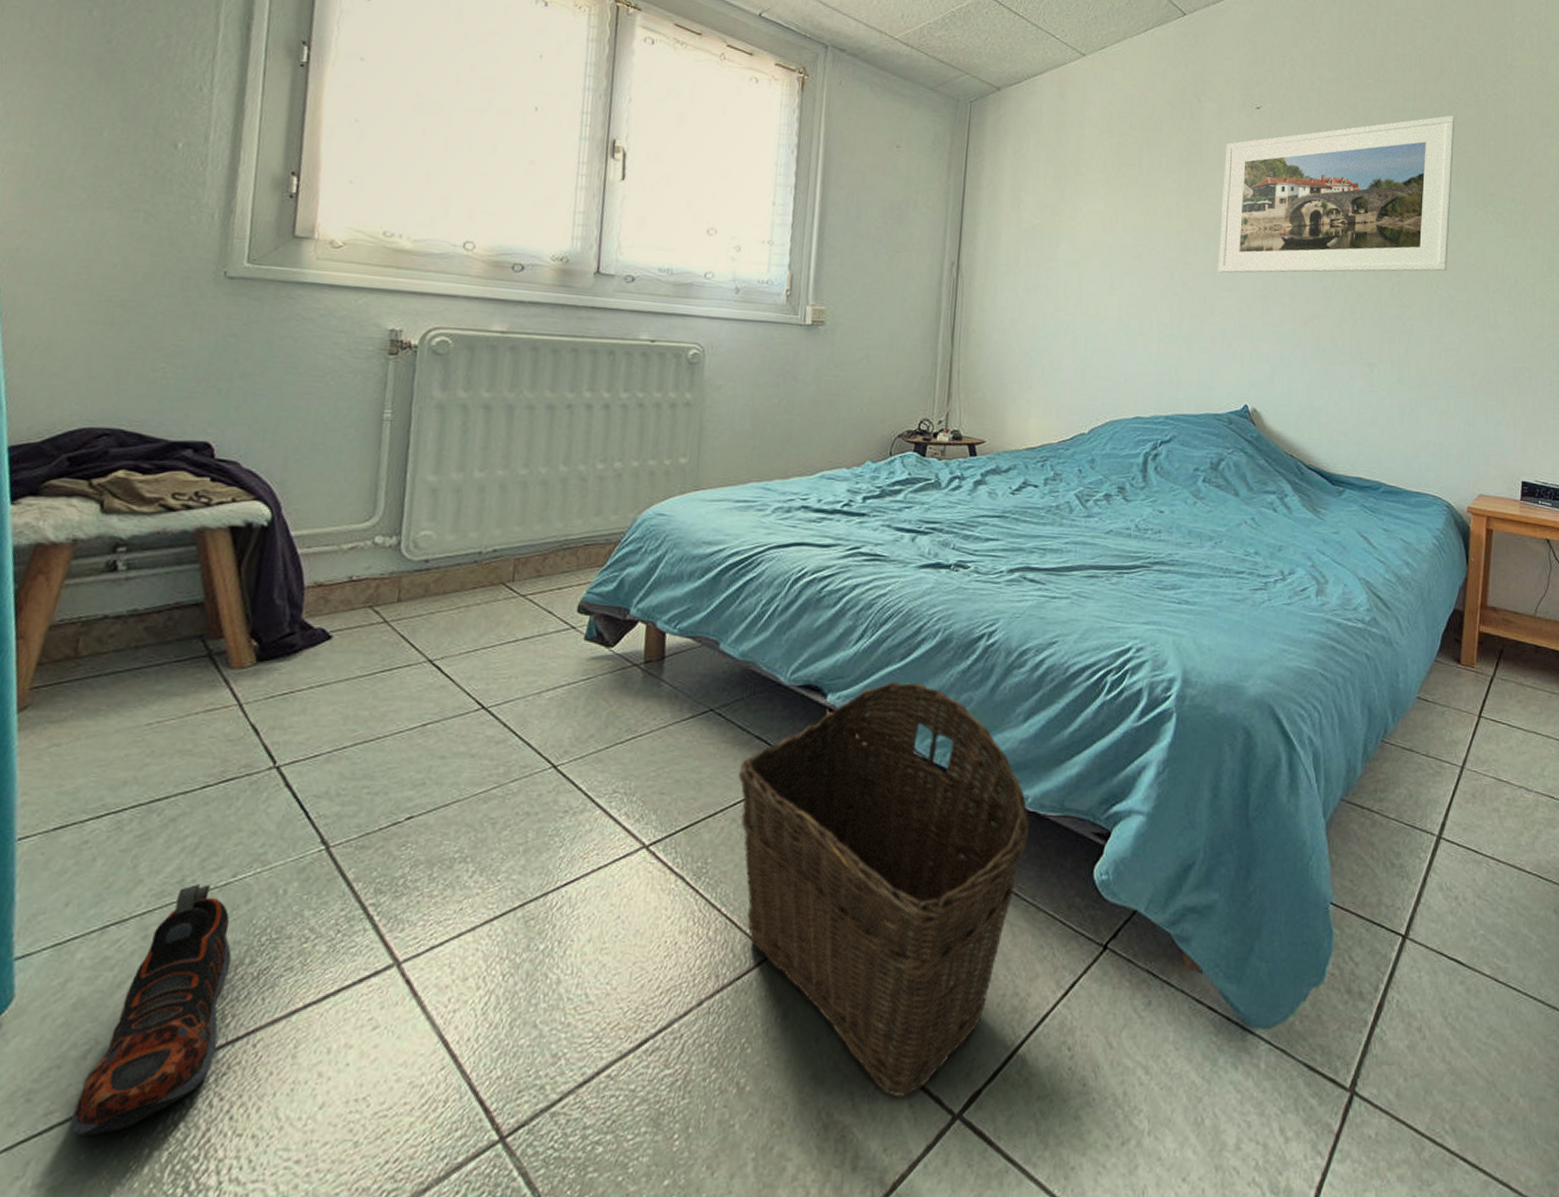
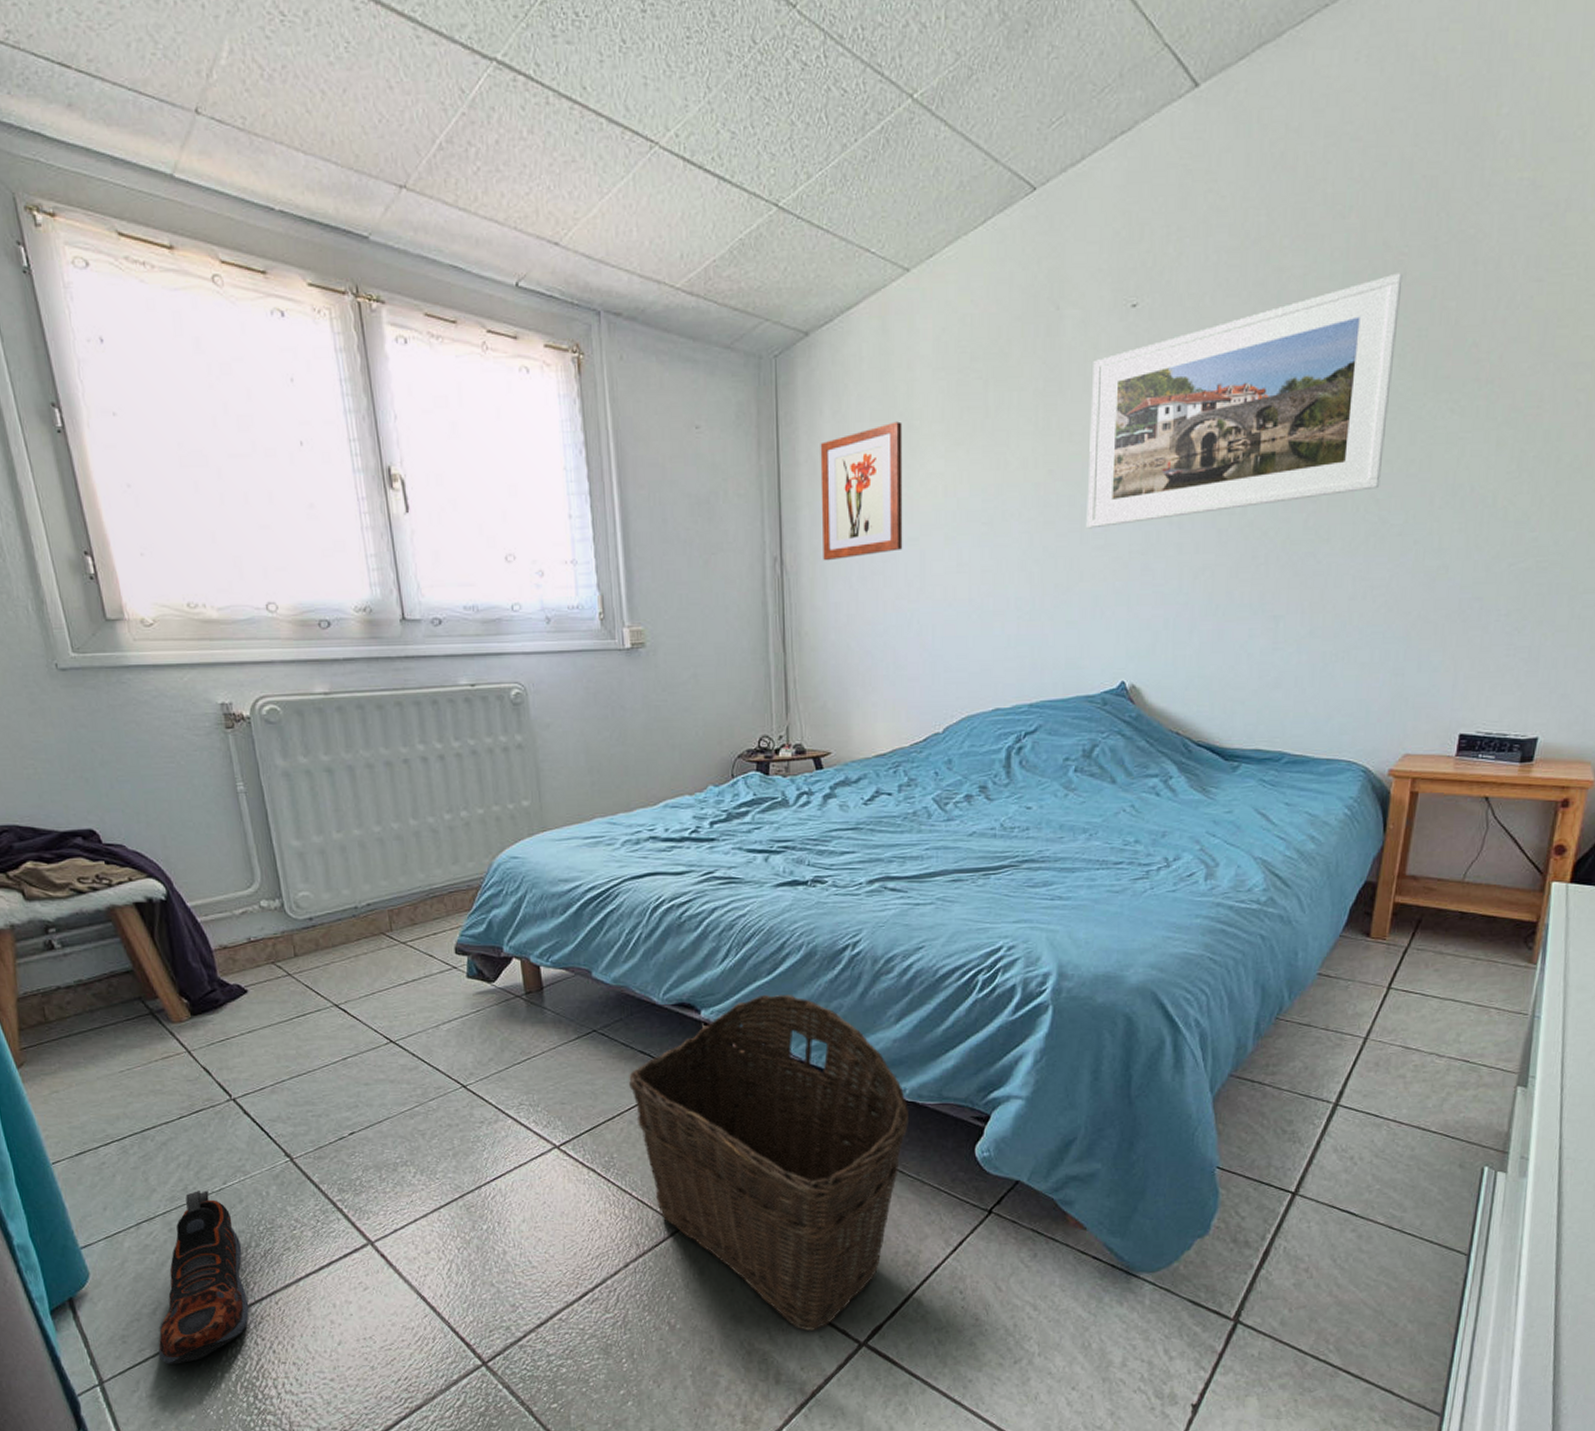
wall art: none [995,166,1071,271] -> present [820,421,903,561]

